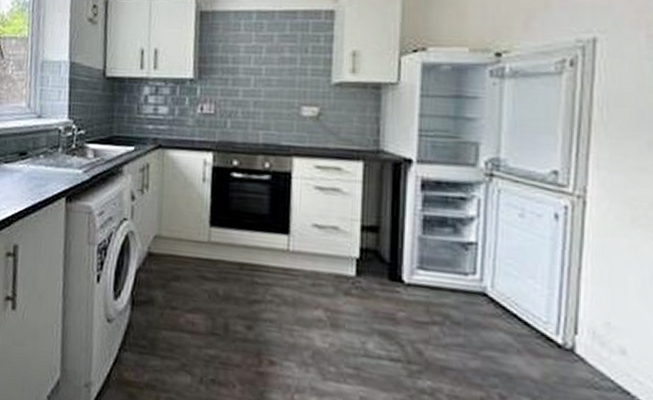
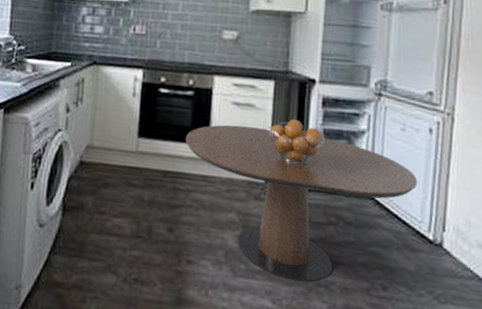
dining table: none [262,212,542,389] -> present [185,125,418,282]
fruit basket: none [358,204,425,256] -> present [268,118,325,165]

